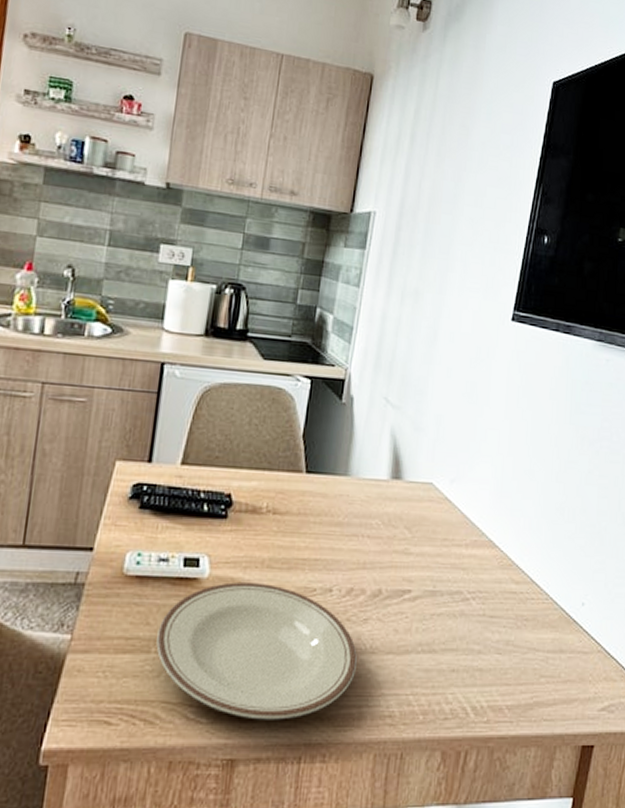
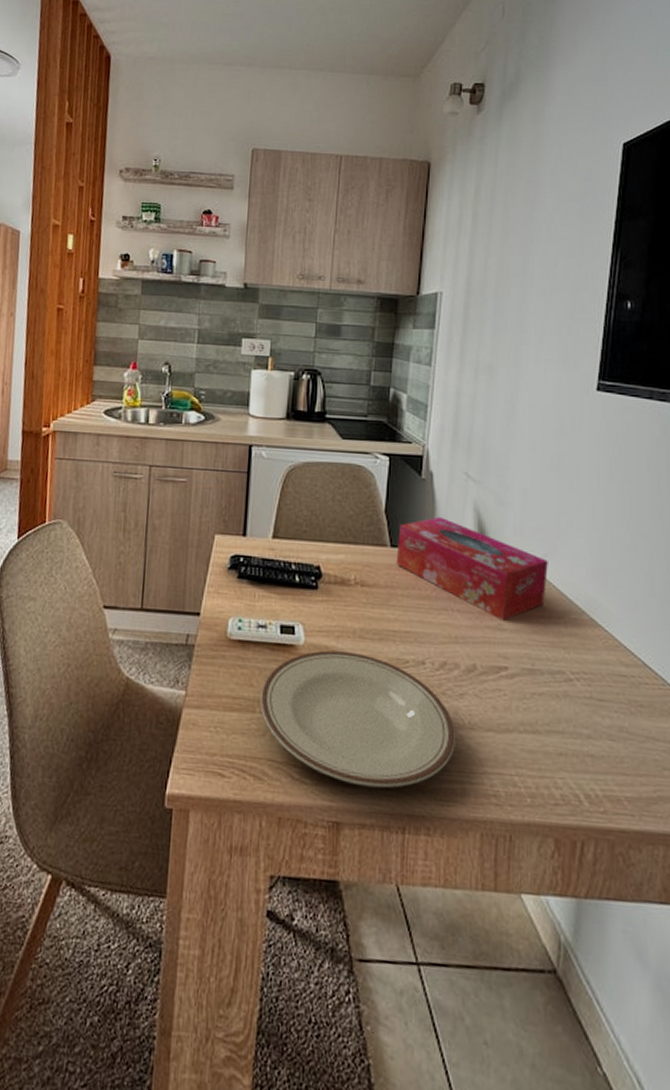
tissue box: none [310,441,456,544] -> present [396,516,548,620]

